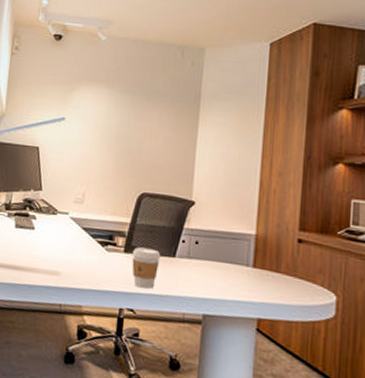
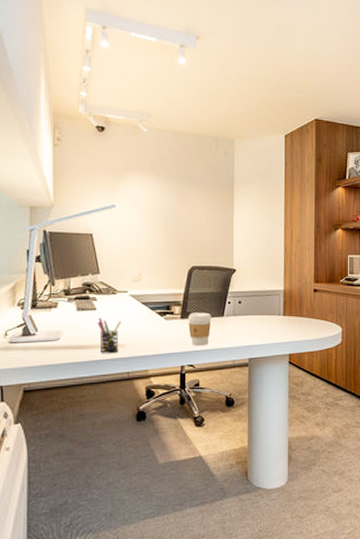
pen holder: none [33,238,60,281] -> present [97,317,122,354]

